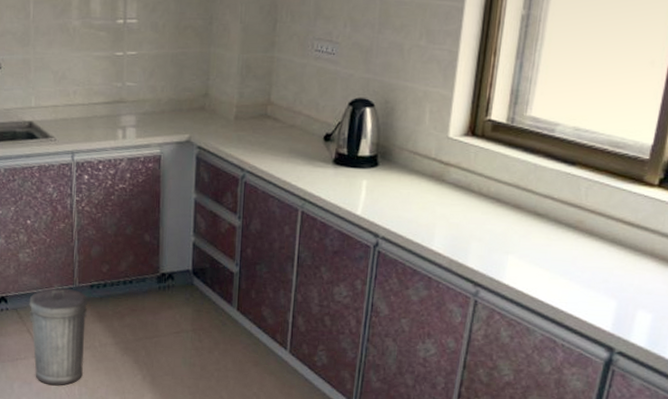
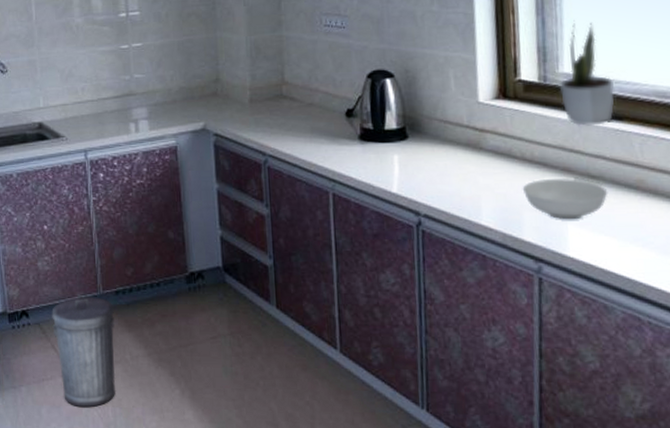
bowl: none [474,213,550,252] -> present [522,178,608,220]
potted plant: none [523,67,574,168] -> present [559,20,615,126]

